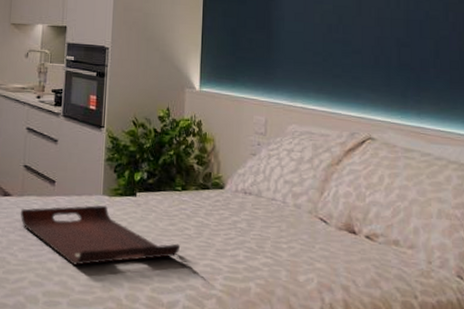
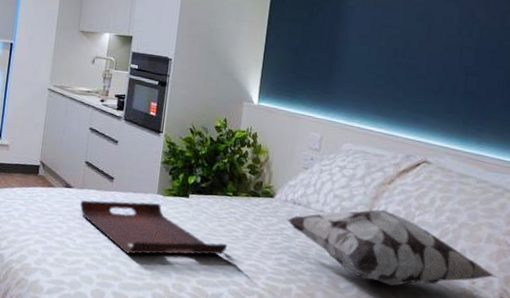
decorative pillow: none [239,192,452,274] -> present [286,209,497,286]

